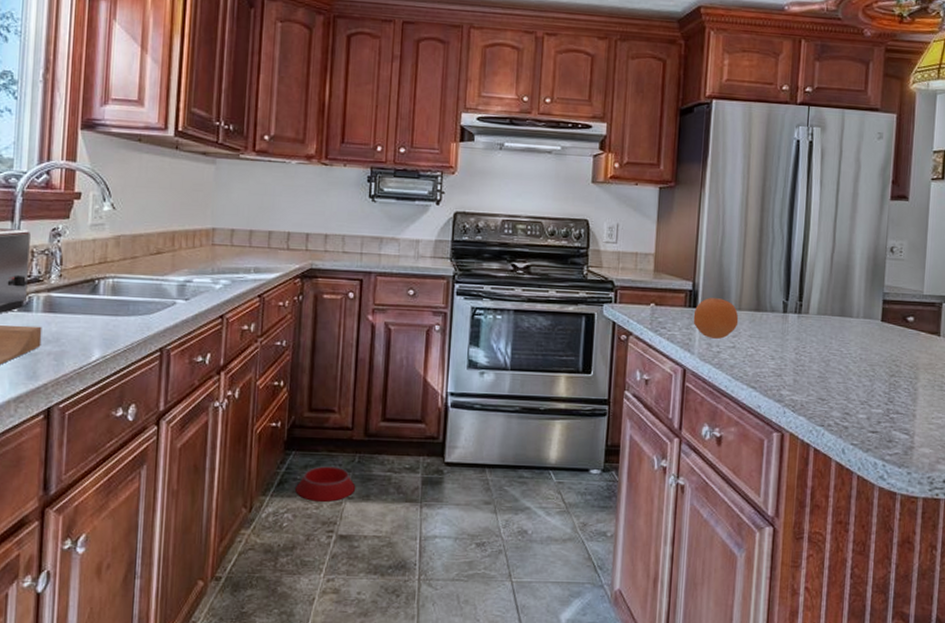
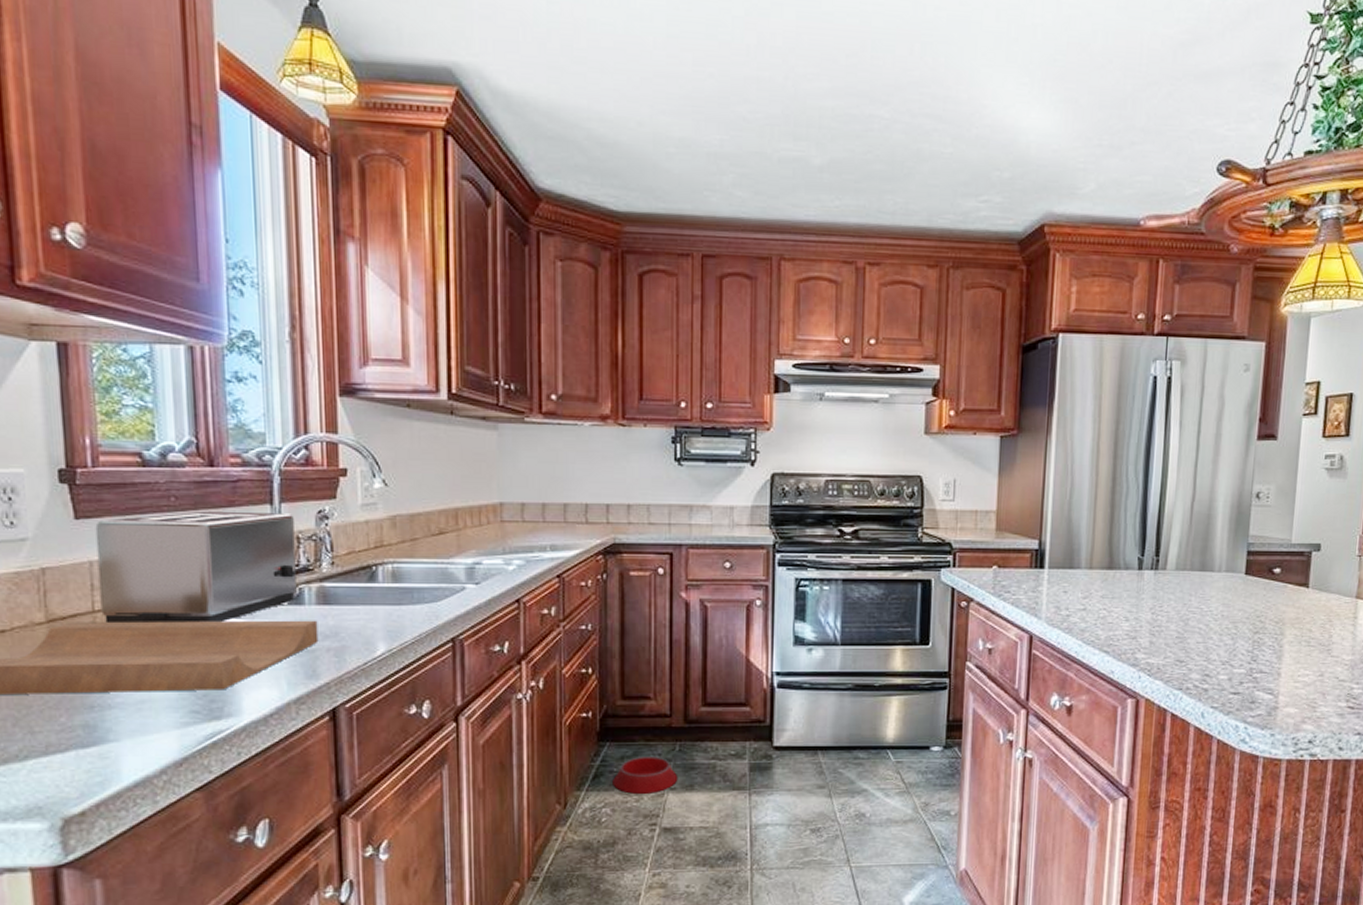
fruit: present [693,298,739,339] -> none [1040,557,1090,601]

